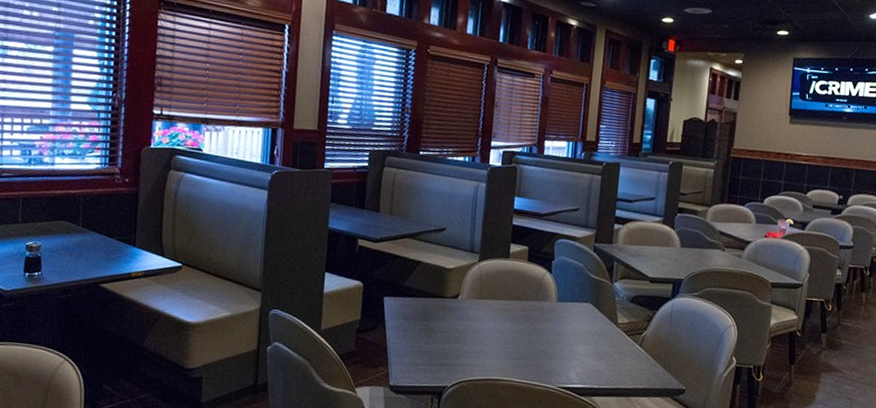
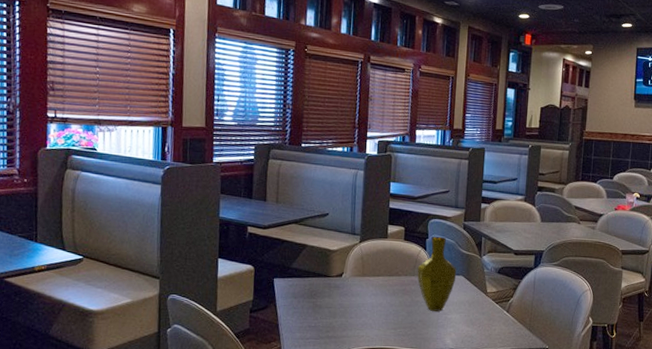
vase: none [540,258,585,342] -> present [417,236,457,312]

